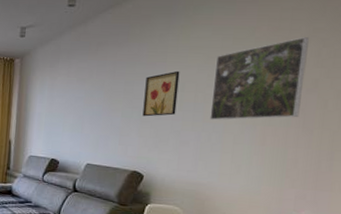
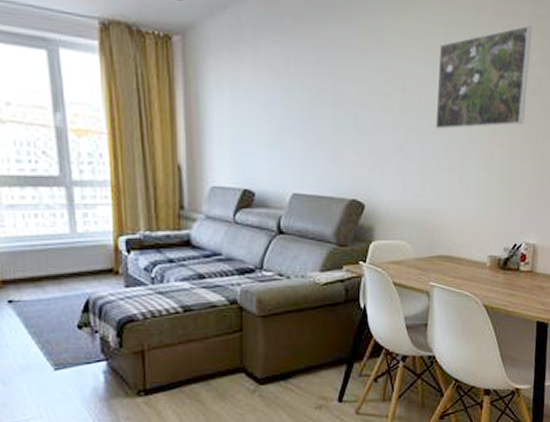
wall art: present [142,70,180,117] -> none [358,62,400,126]

